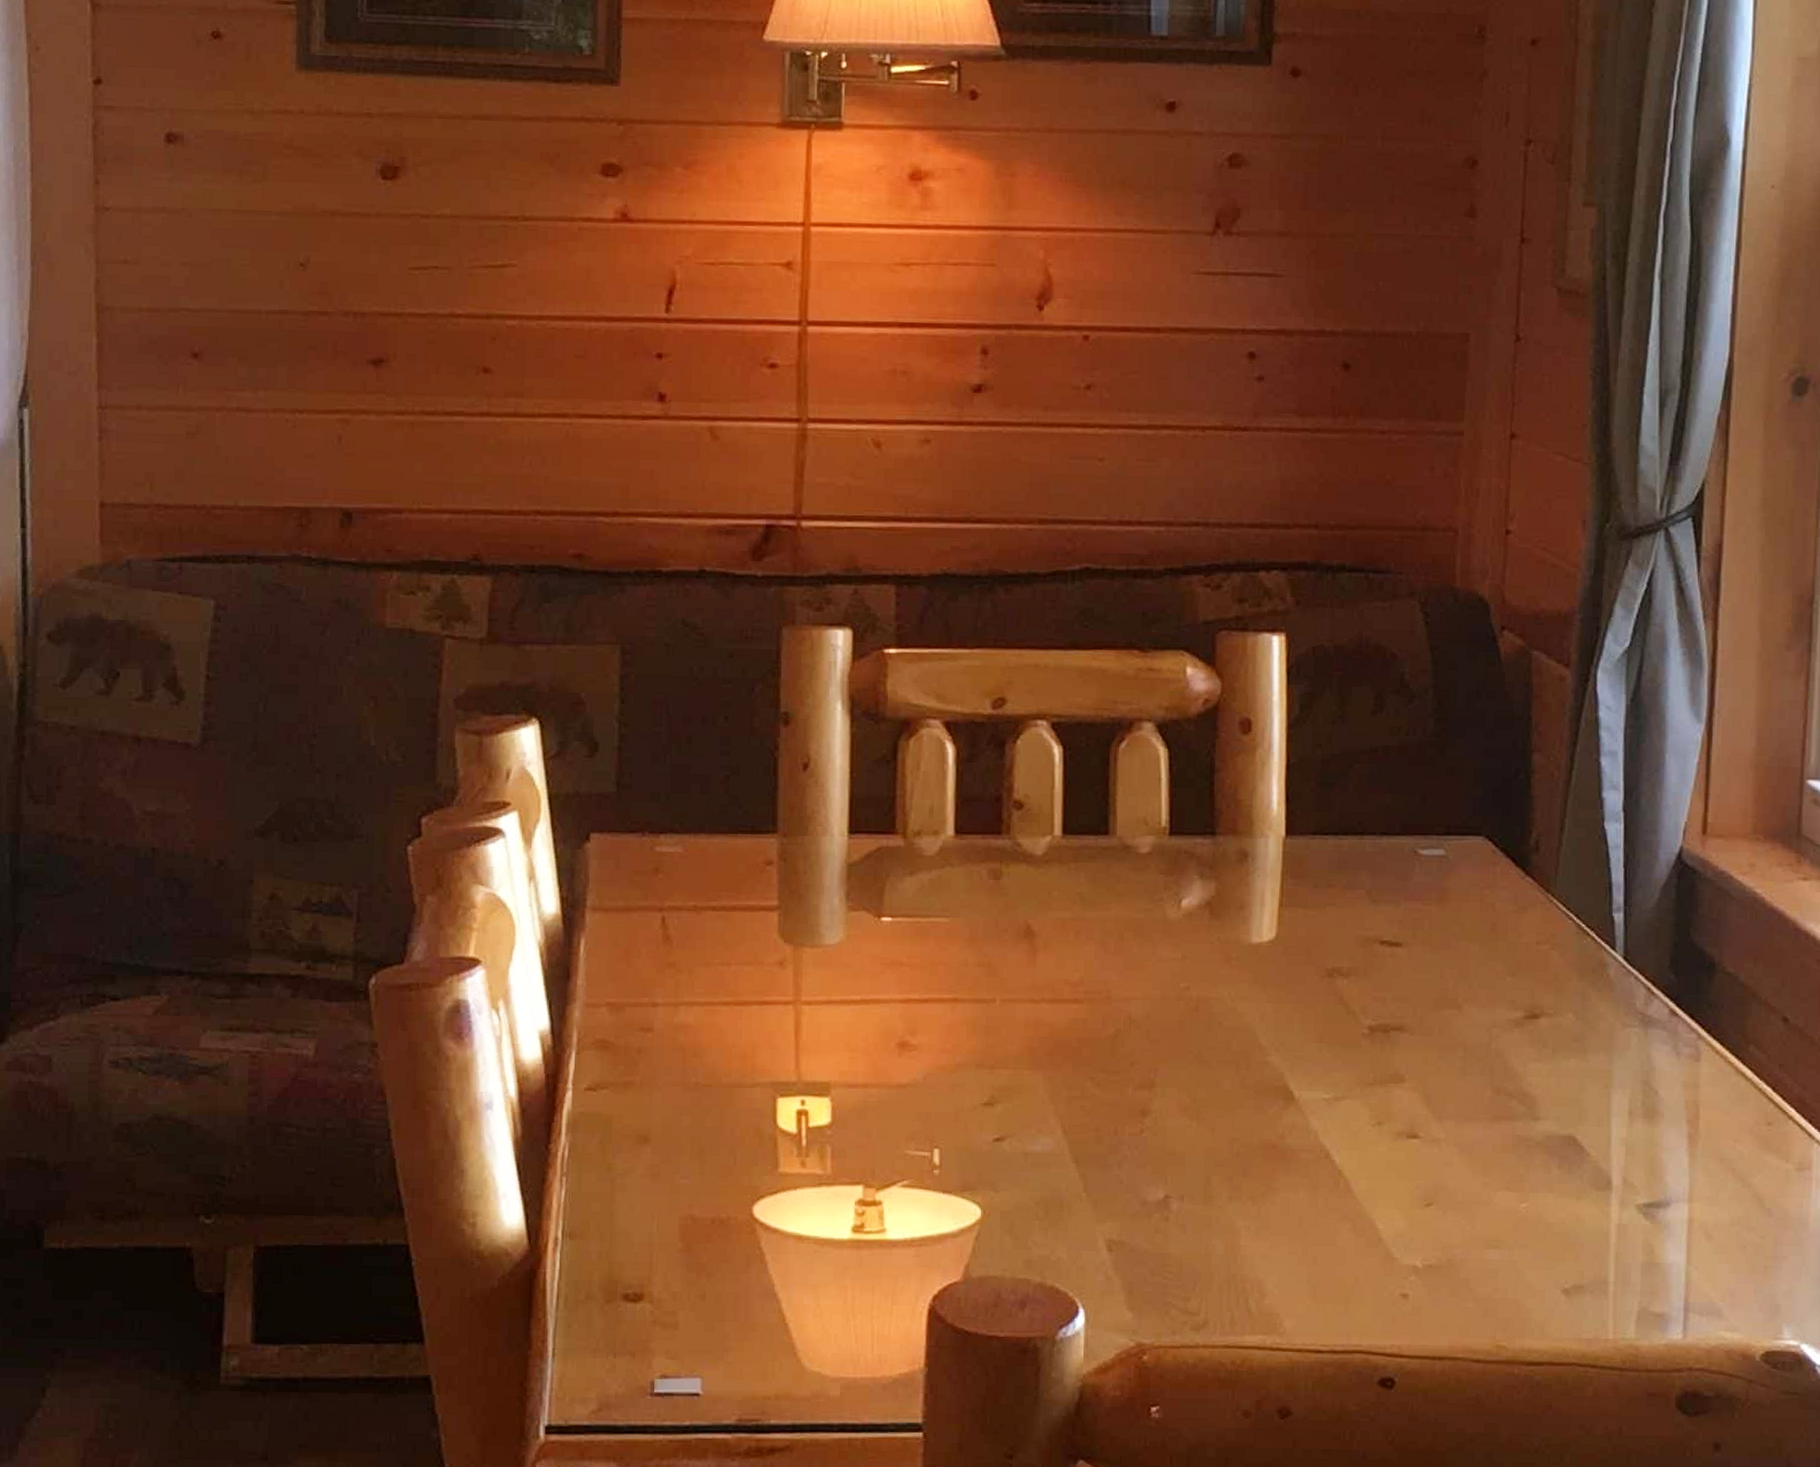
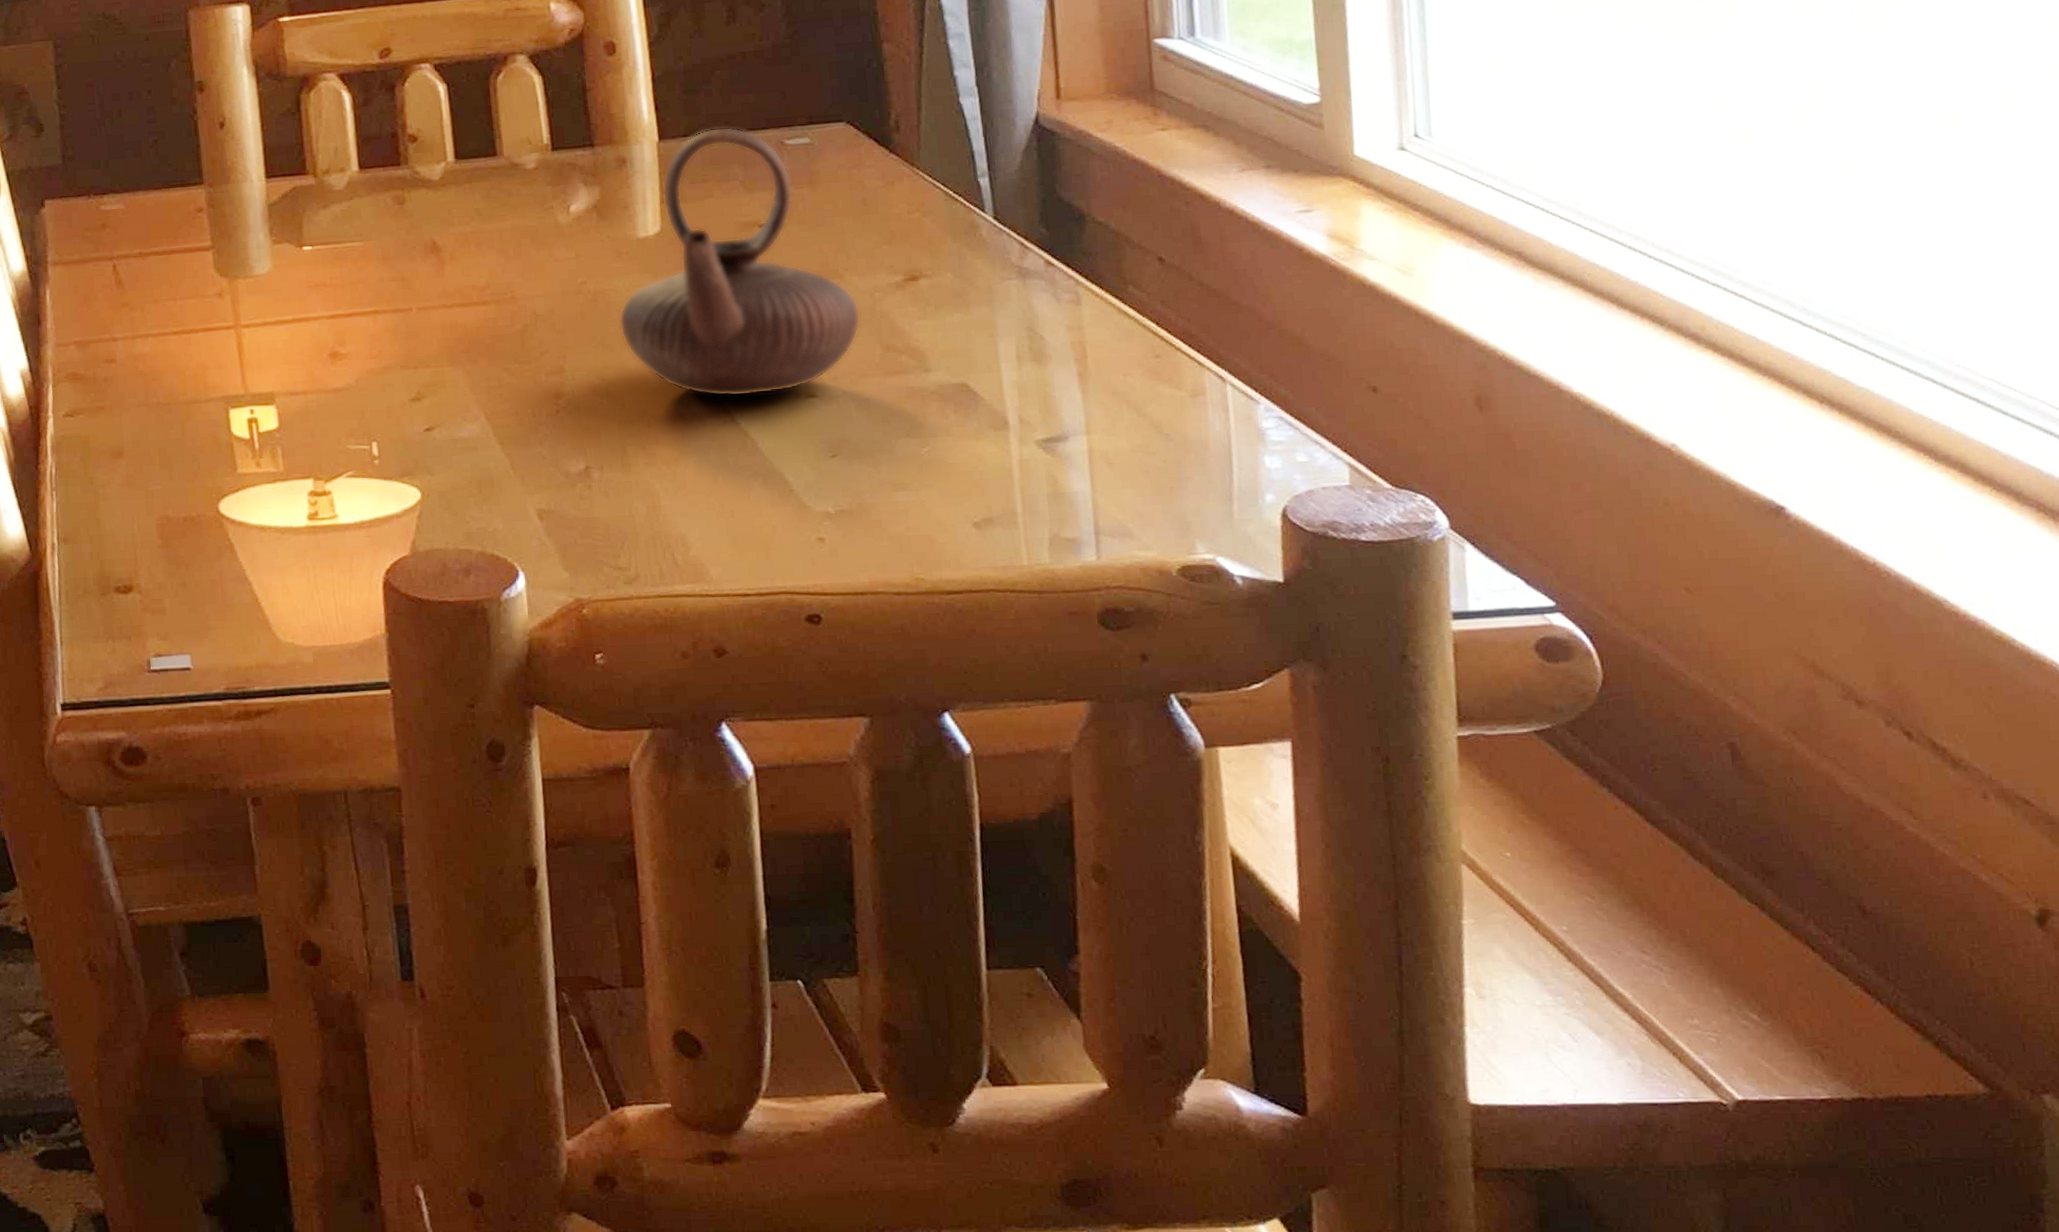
teapot: none [1220,828,1475,1131] -> present [619,127,861,397]

